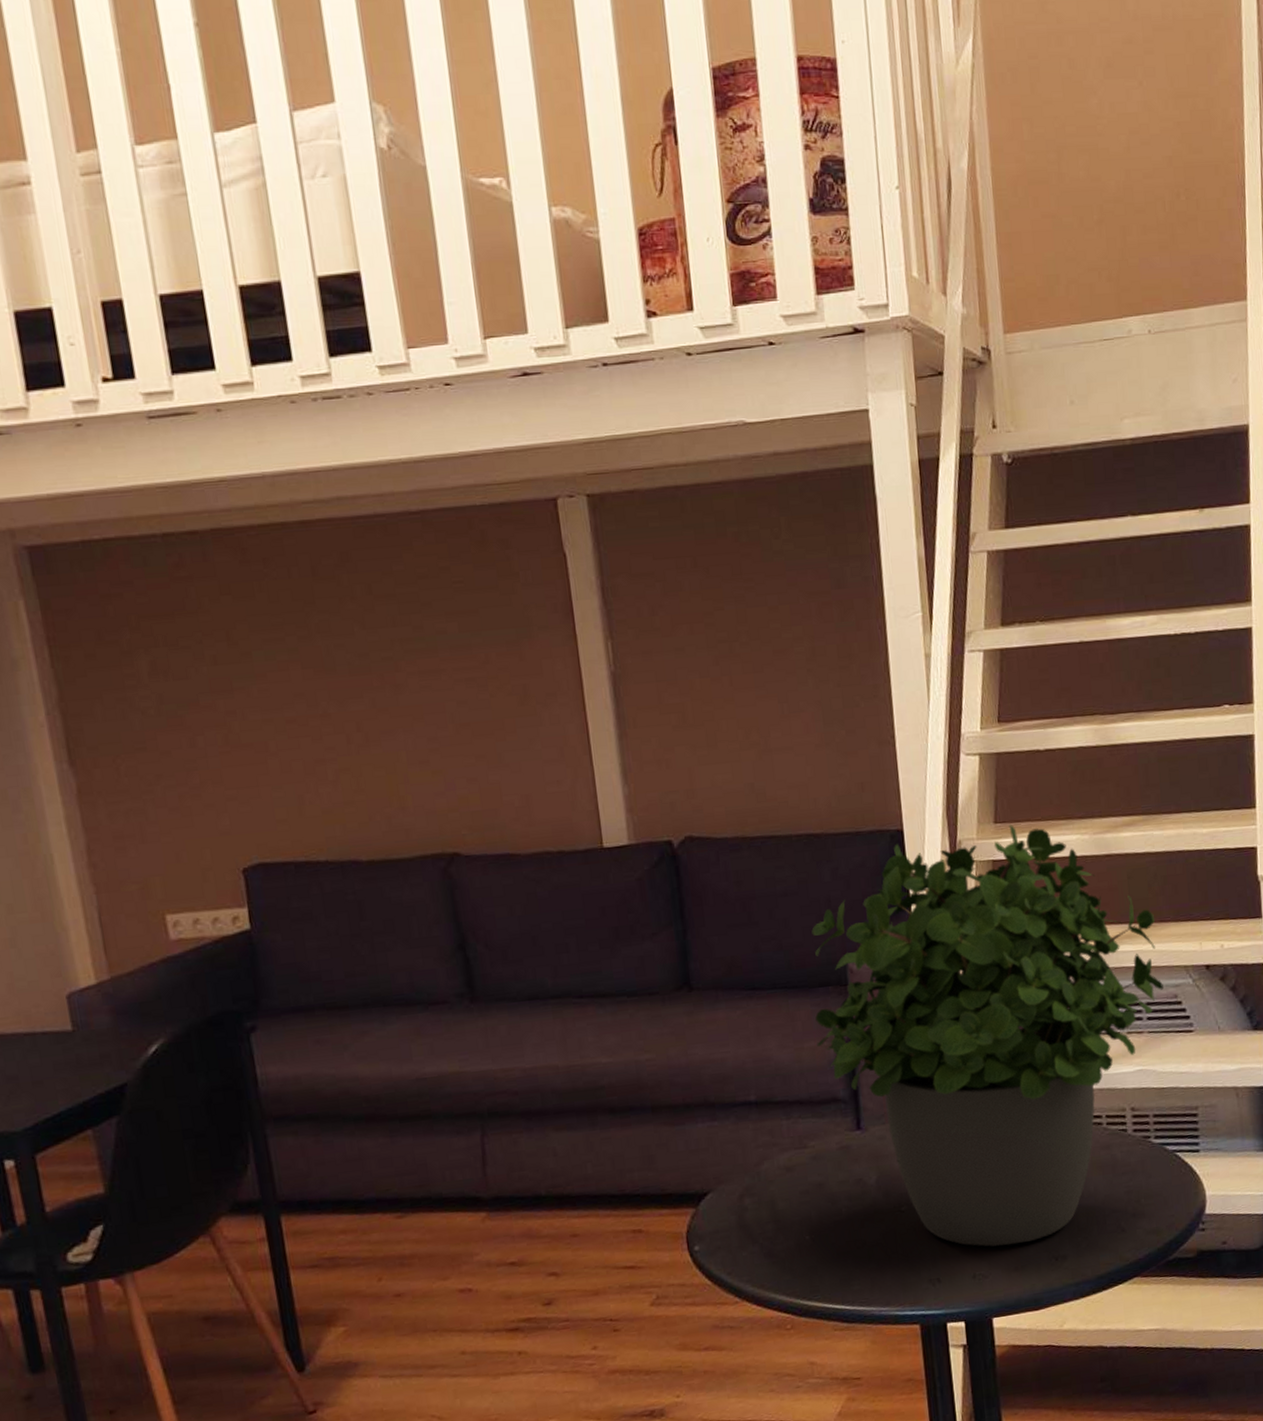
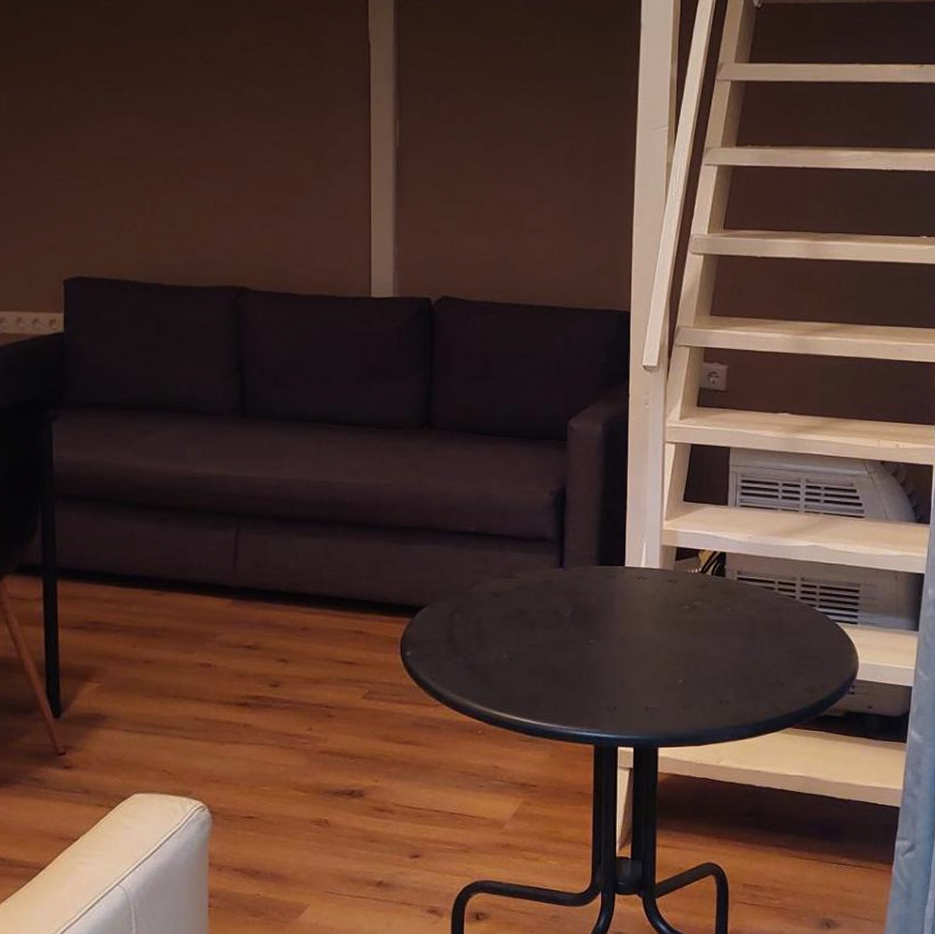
potted plant: present [811,825,1164,1247] -> none [534,318,842,686]

